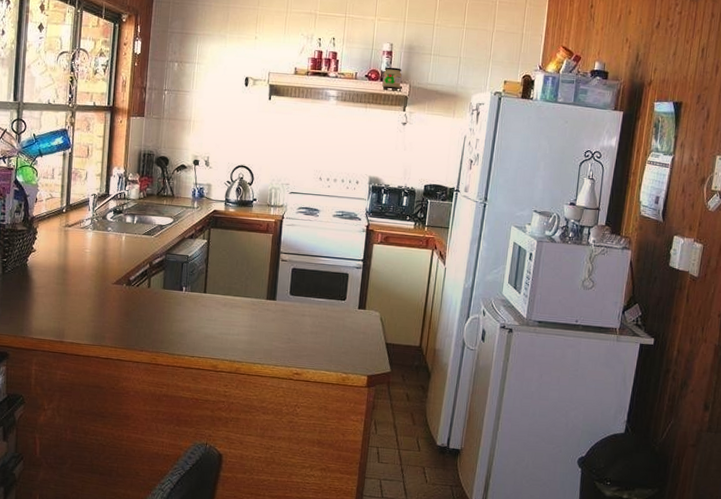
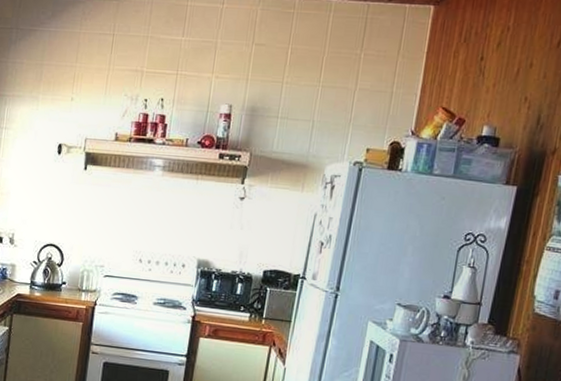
jar: present [382,67,402,90] -> none [217,132,242,159]

